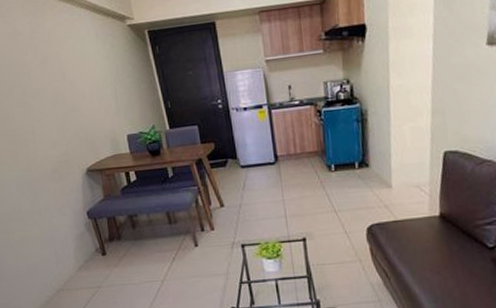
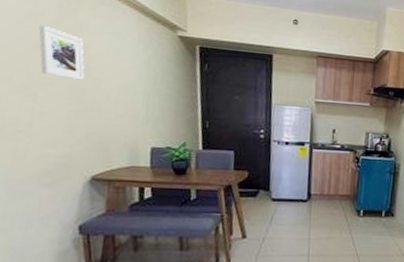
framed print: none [20,43,63,87] -> present [39,24,85,80]

